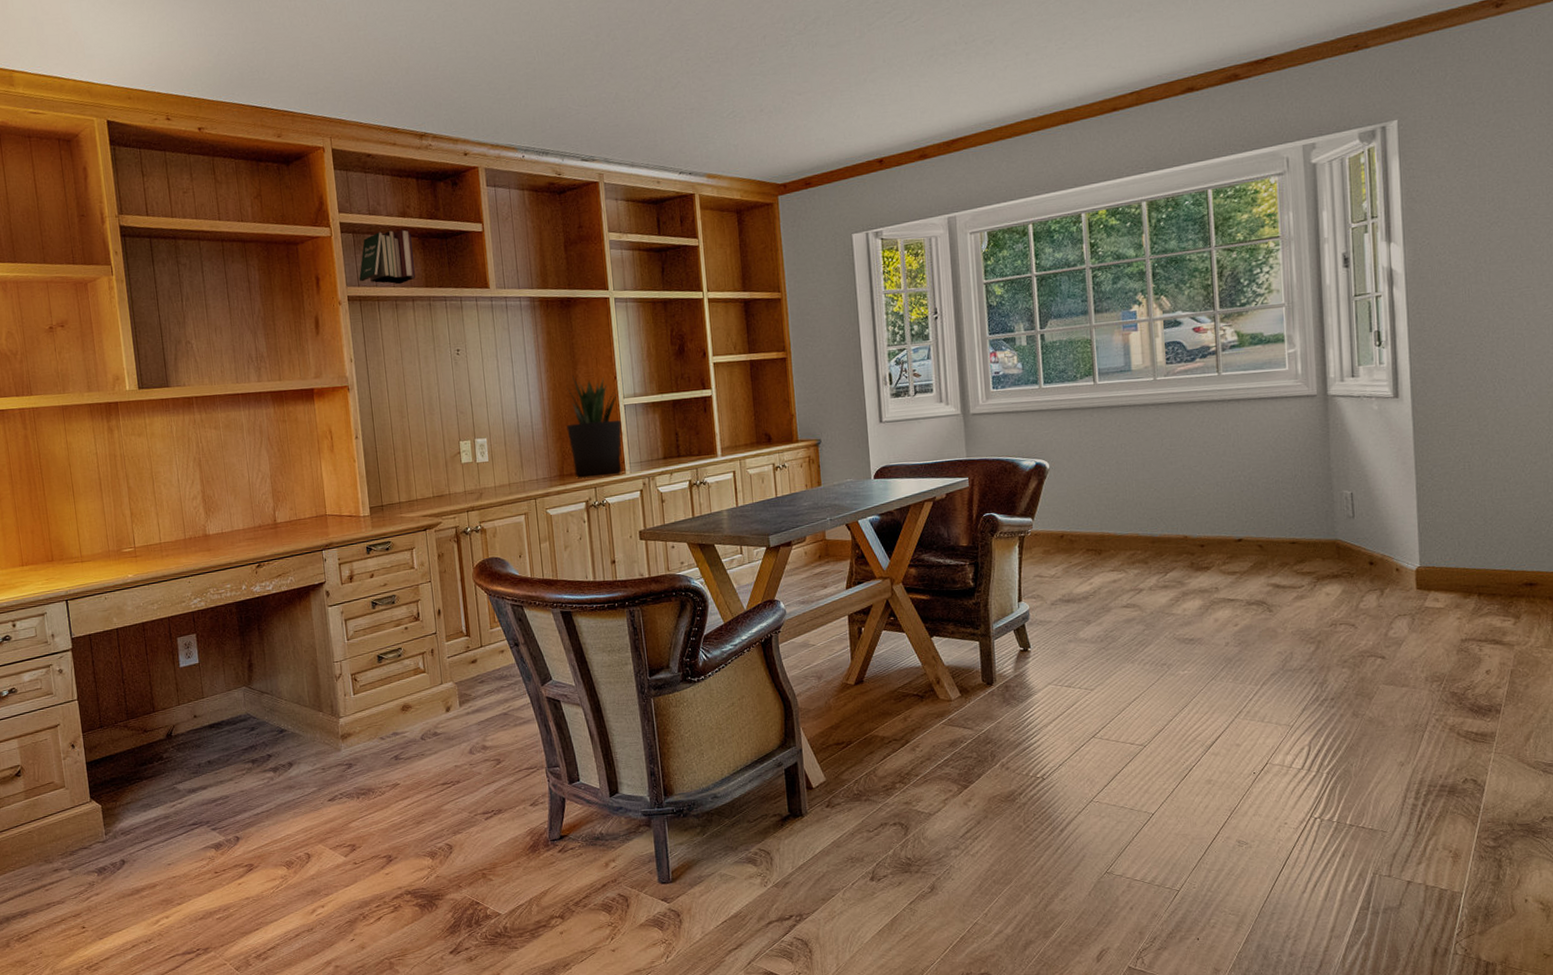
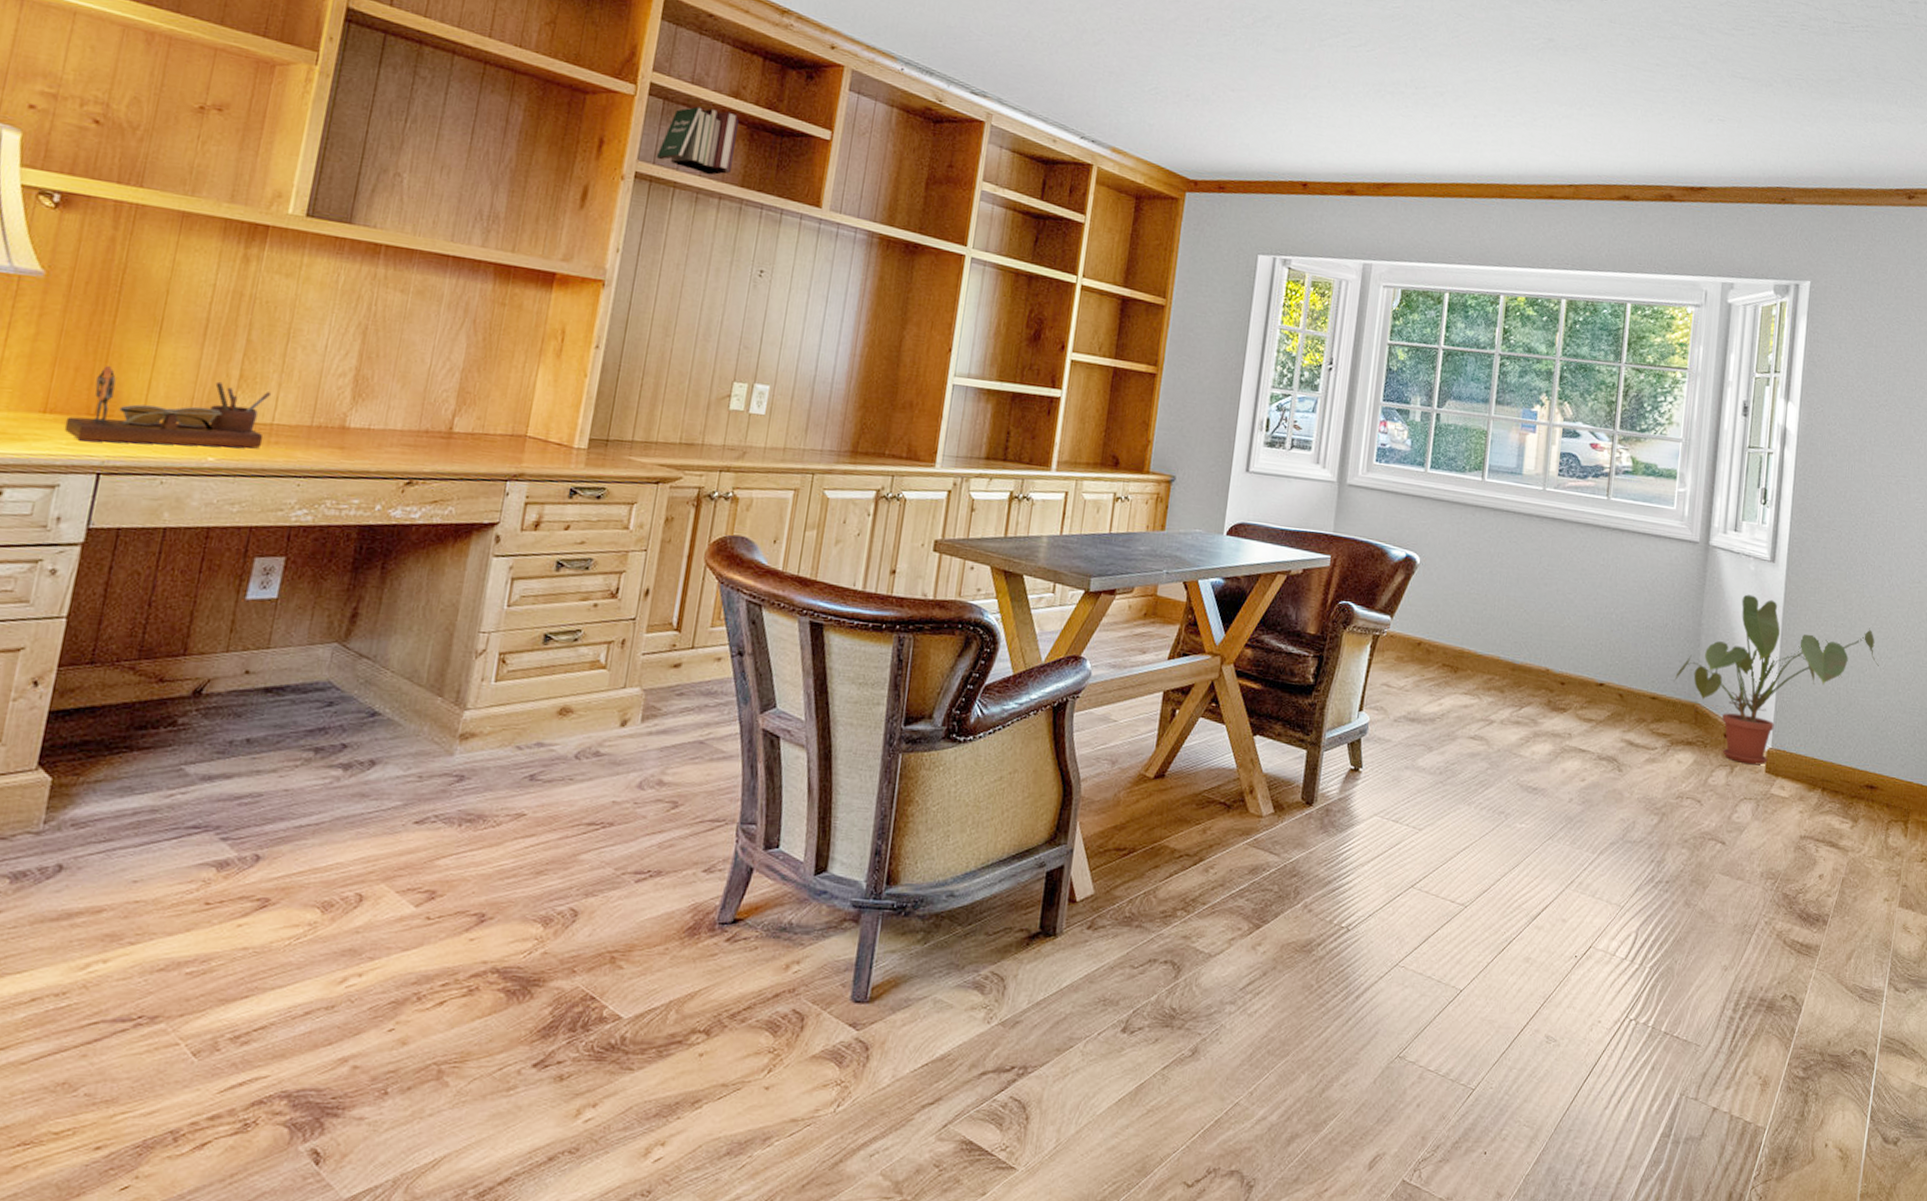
desk organizer: none [36,520,159,580] -> present [64,366,272,449]
planter: present [567,376,622,479] -> none [871,335,949,467]
house plant: none [1311,432,1524,585] -> present [1673,594,1879,766]

